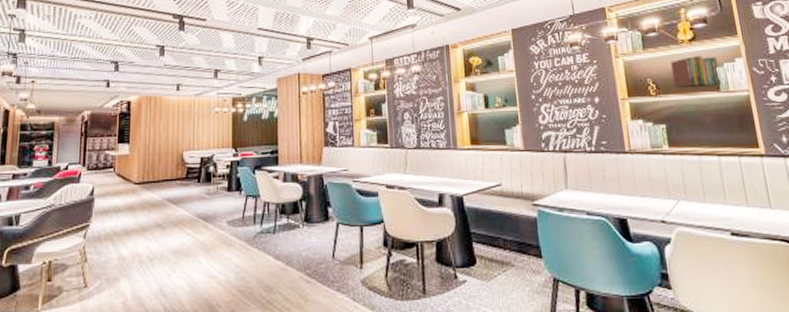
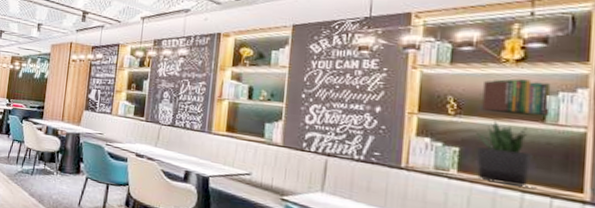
planter: none [675,95,720,152] -> present [475,120,533,187]

